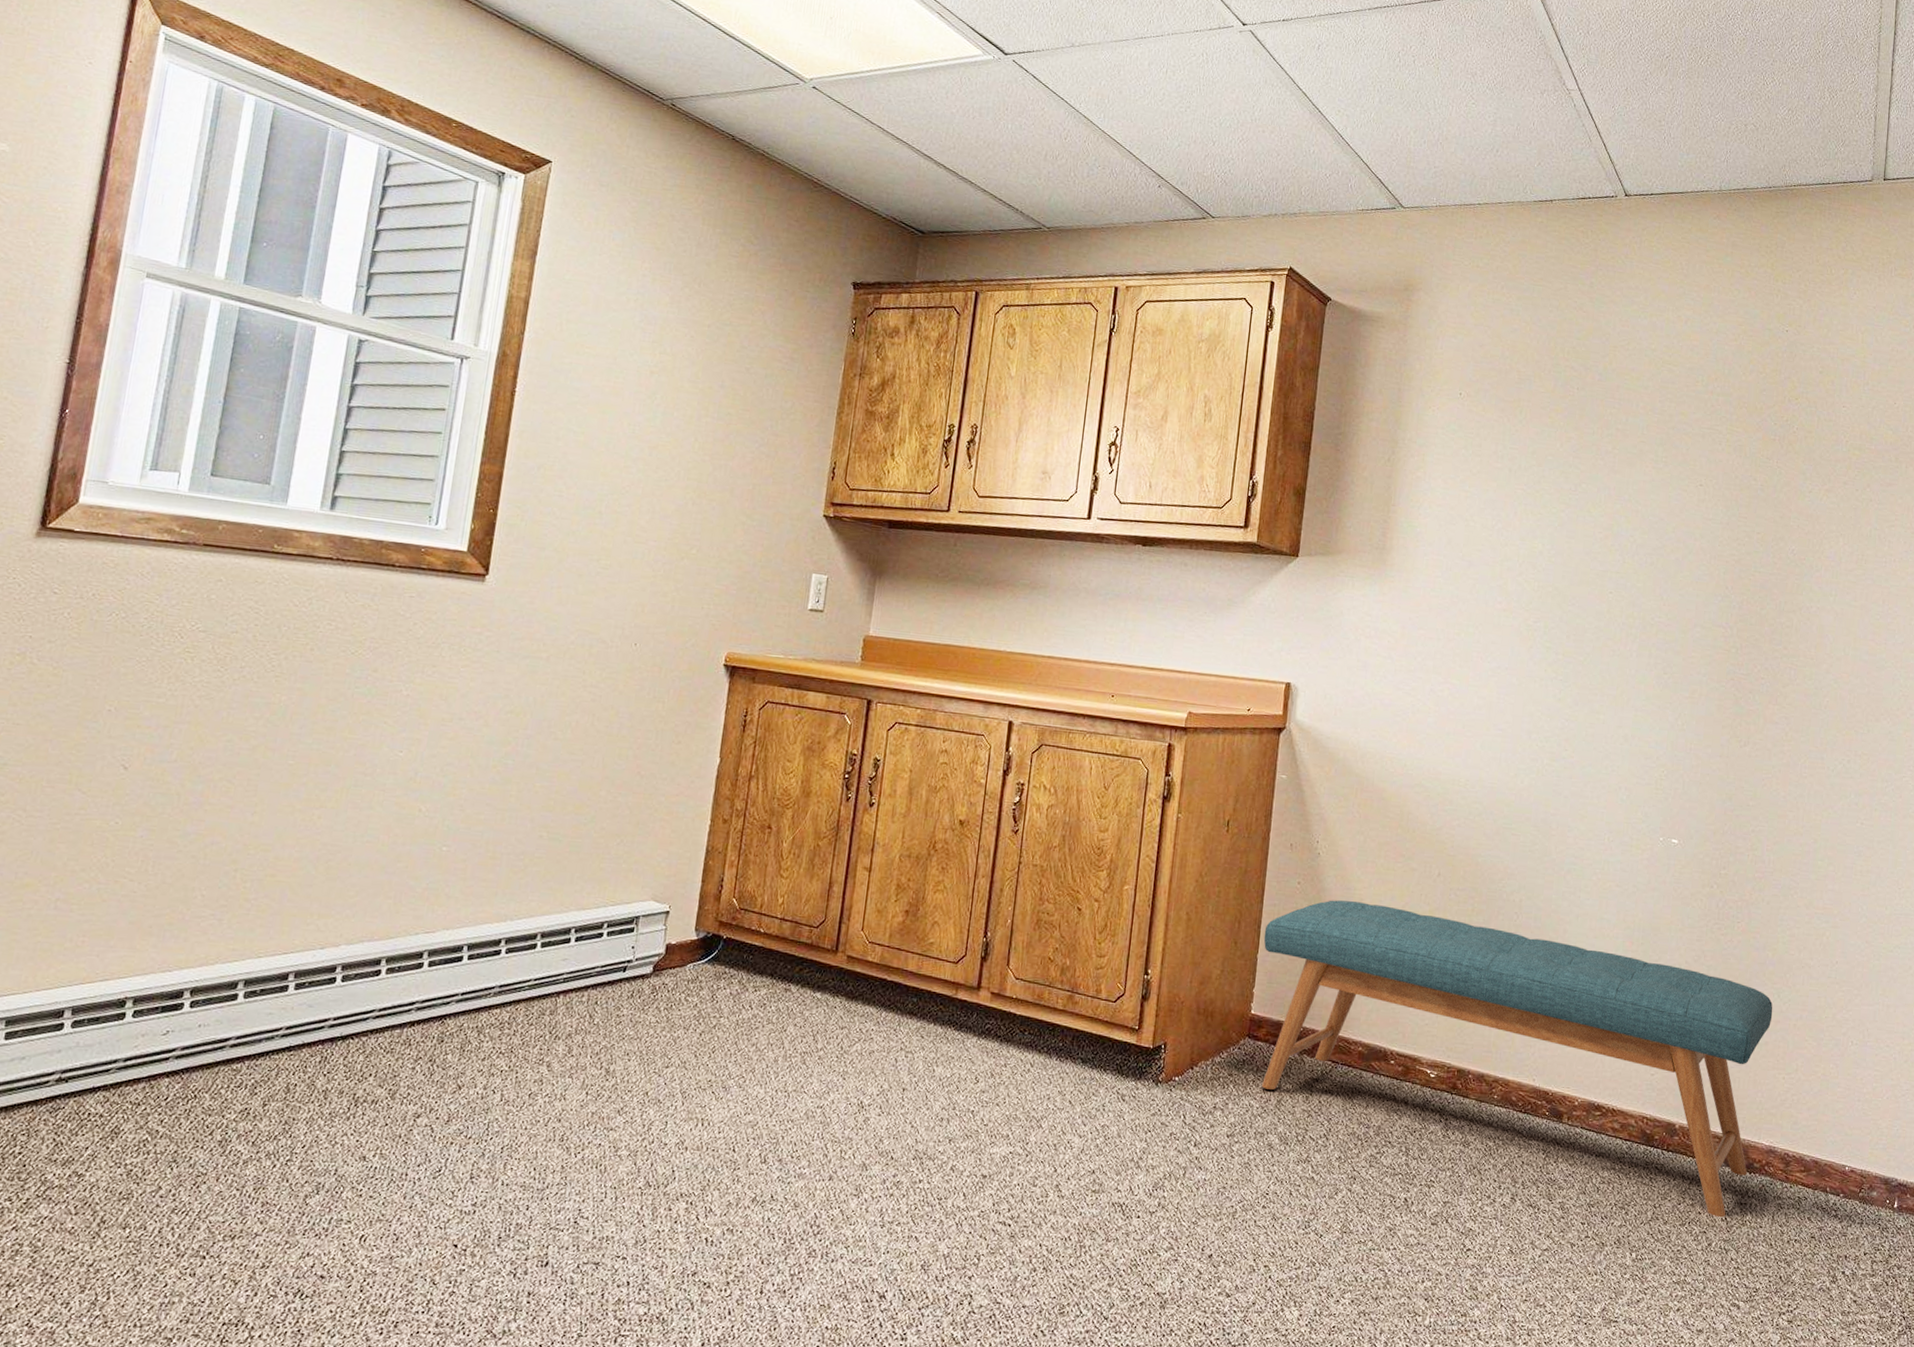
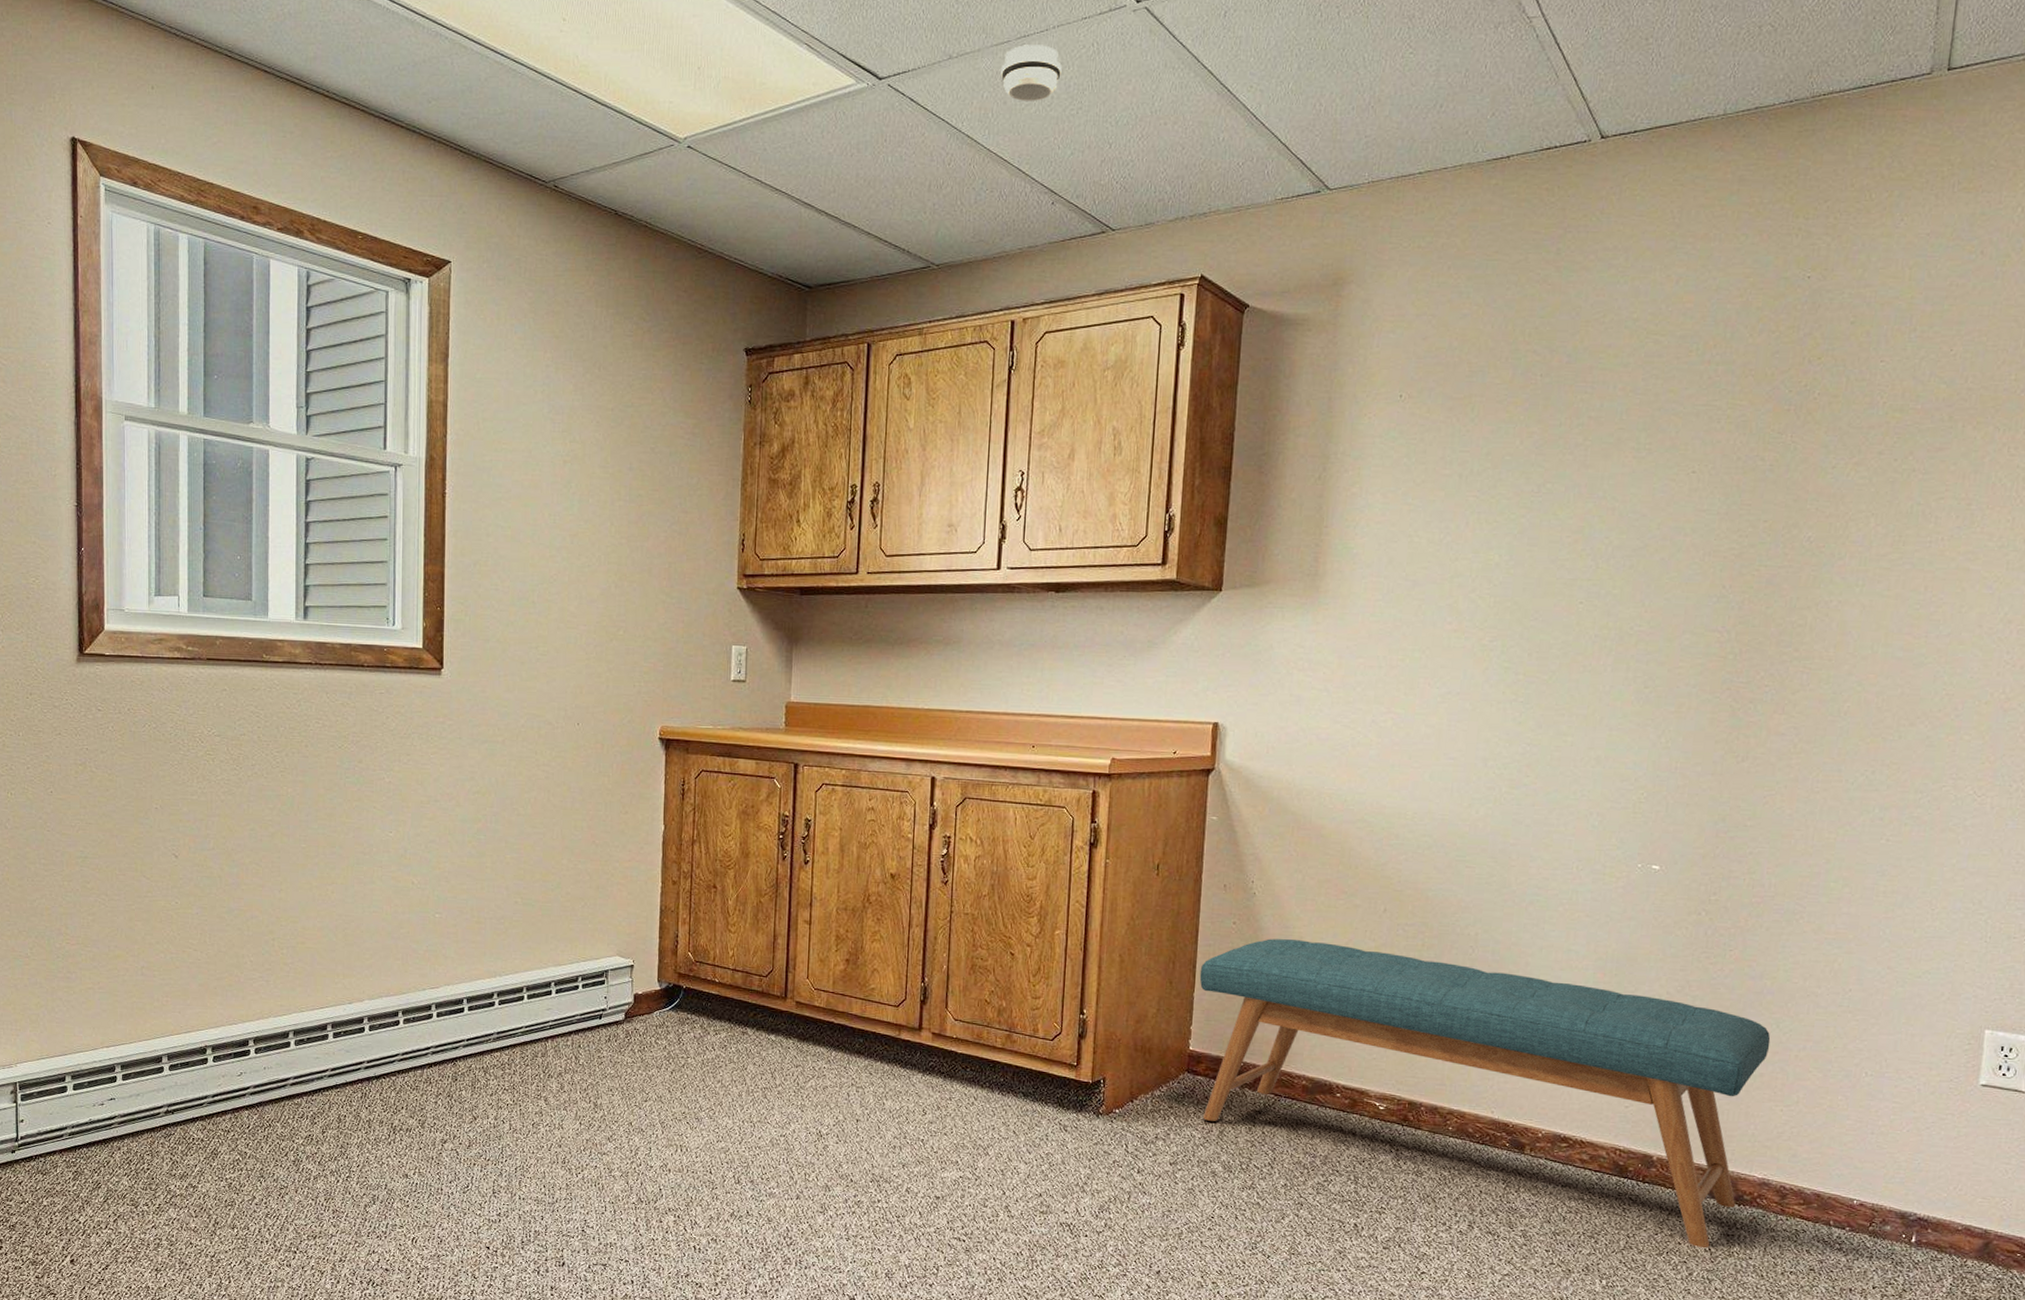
smoke detector: none [1118,45,1174,96] -> present [1000,45,1062,101]

